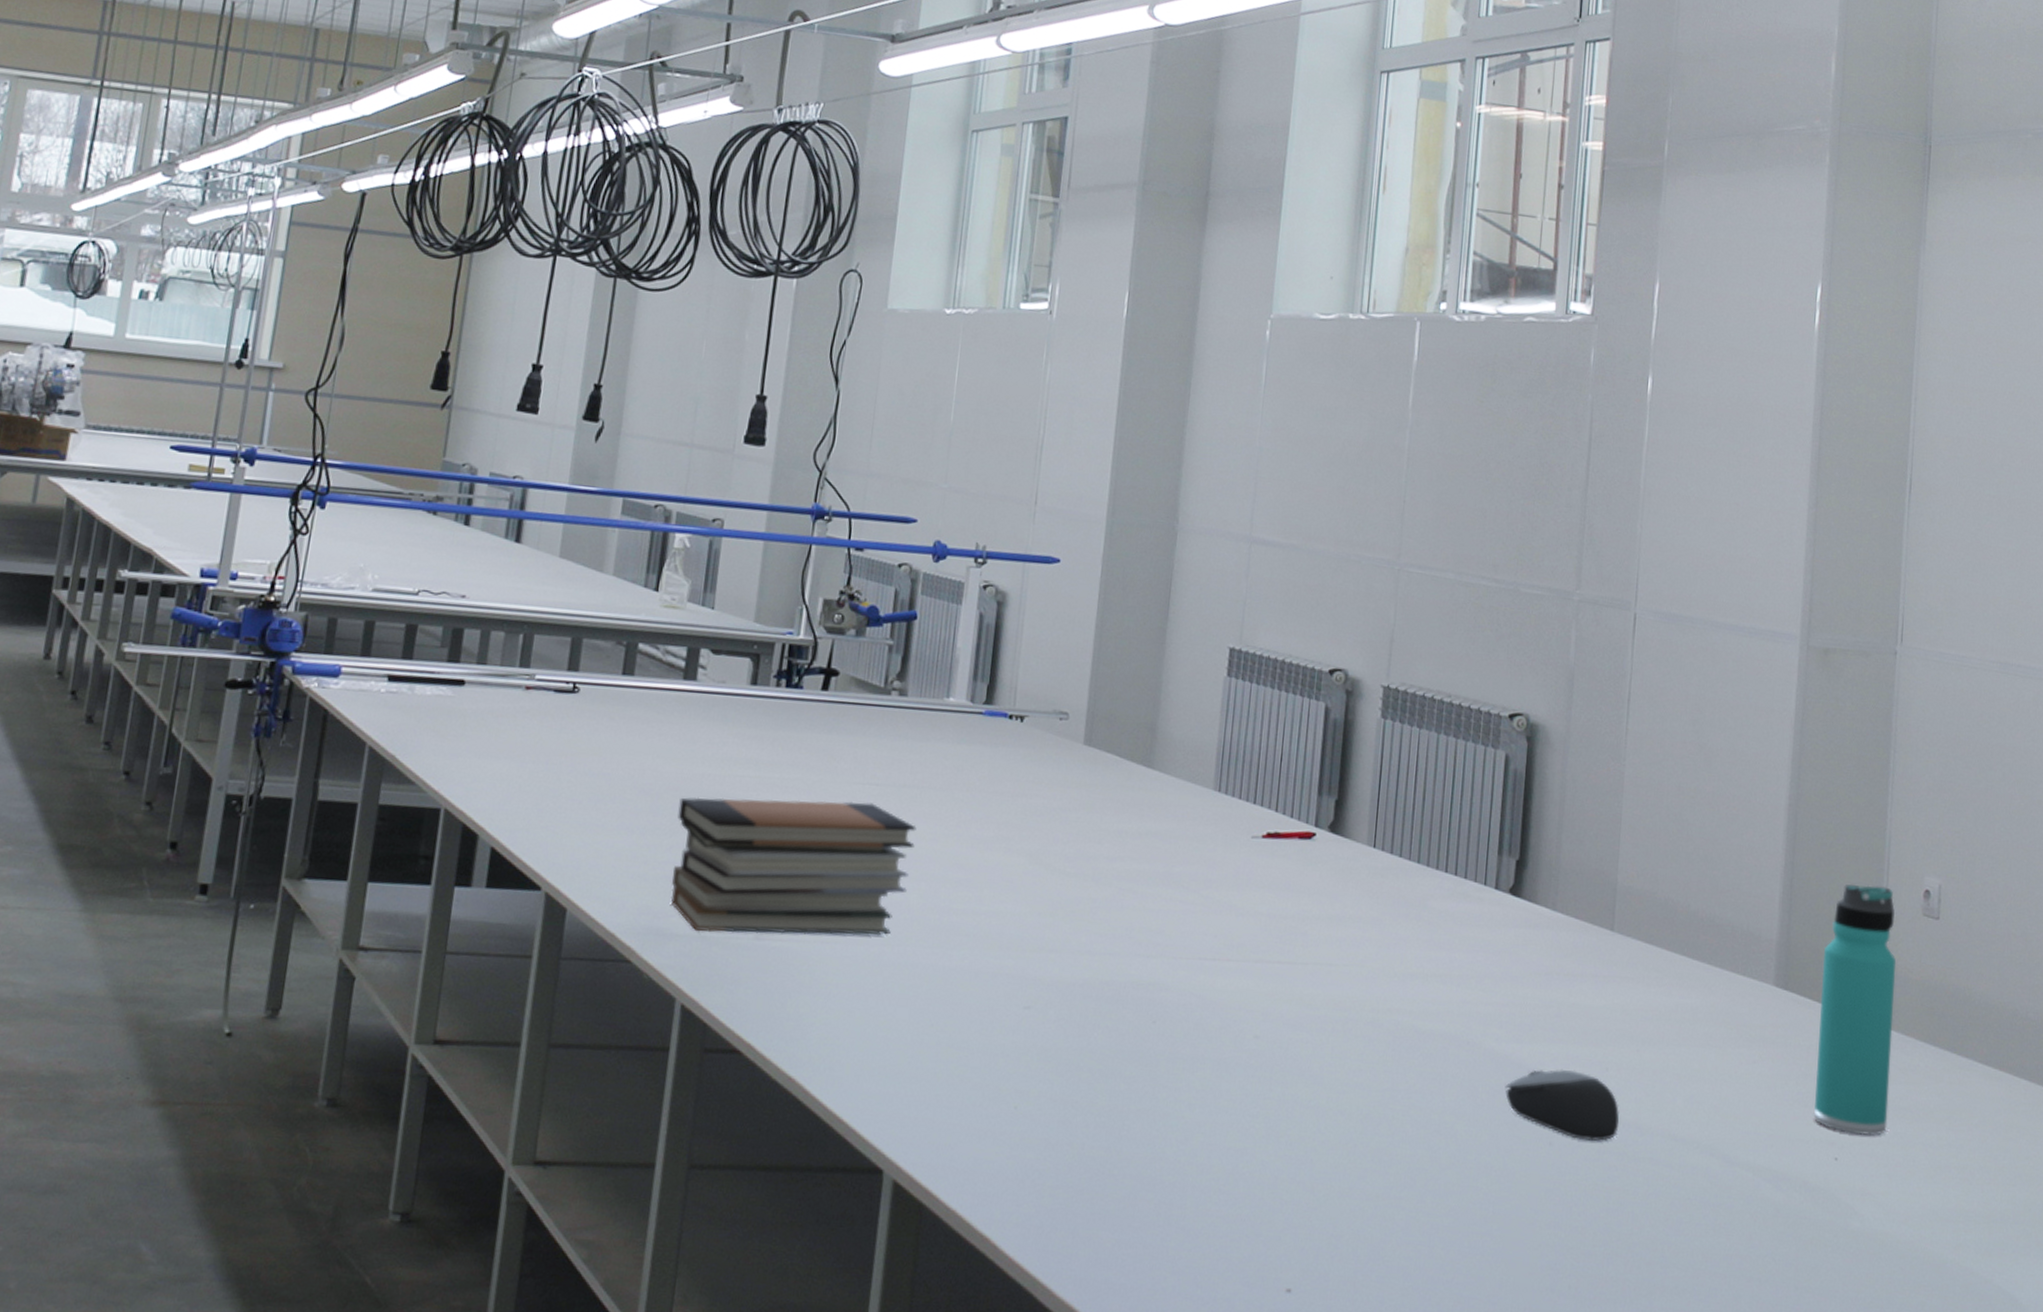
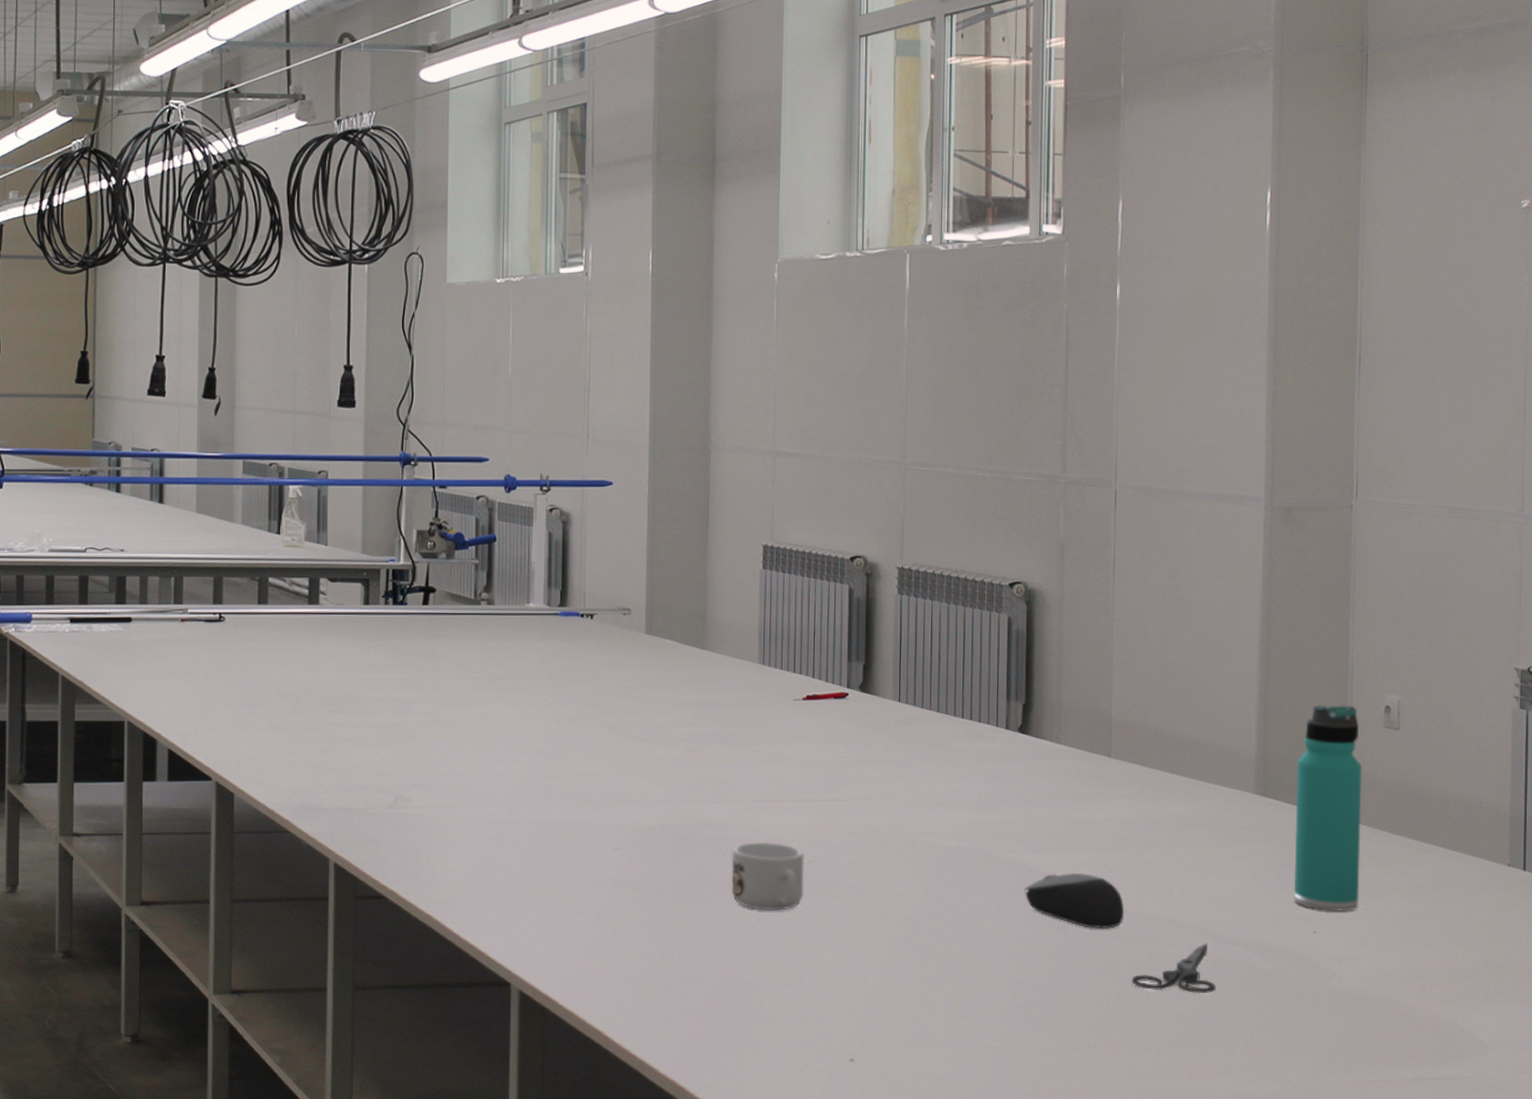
book stack: present [670,797,917,936] -> none [315,693,512,804]
mug: none [1160,1008,1250,1097] -> present [731,841,804,911]
scissors: none [1623,1165,1720,1228] -> present [1131,943,1216,994]

